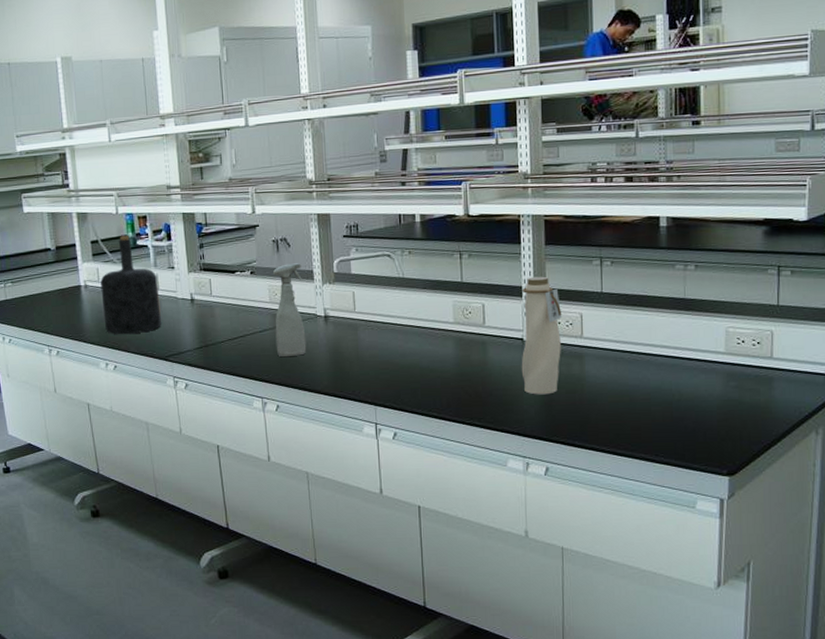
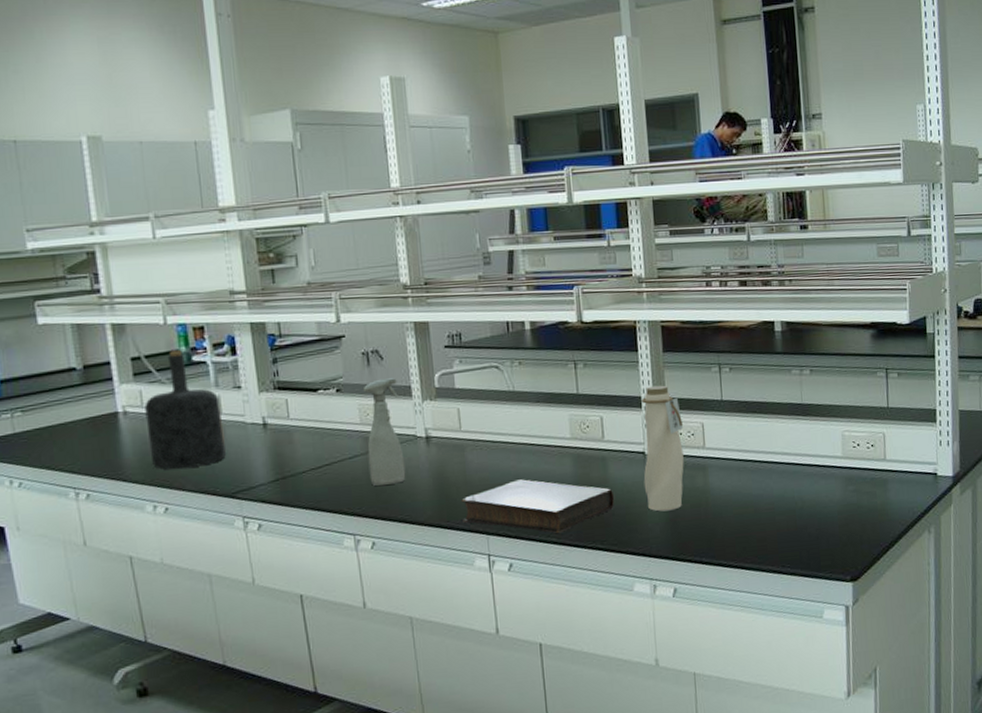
book: none [353,358,493,408] -> present [461,479,615,533]

